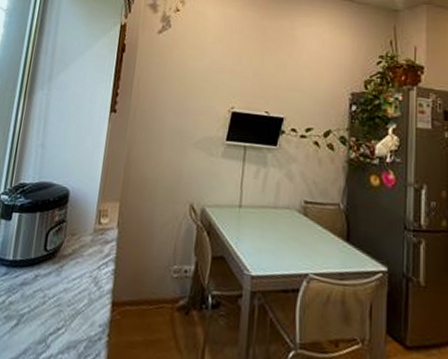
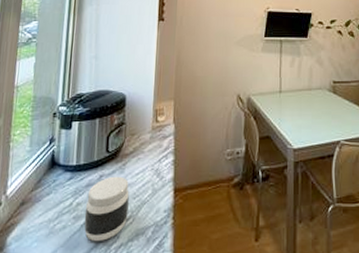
jar: none [14,278,64,348] -> present [84,176,129,241]

